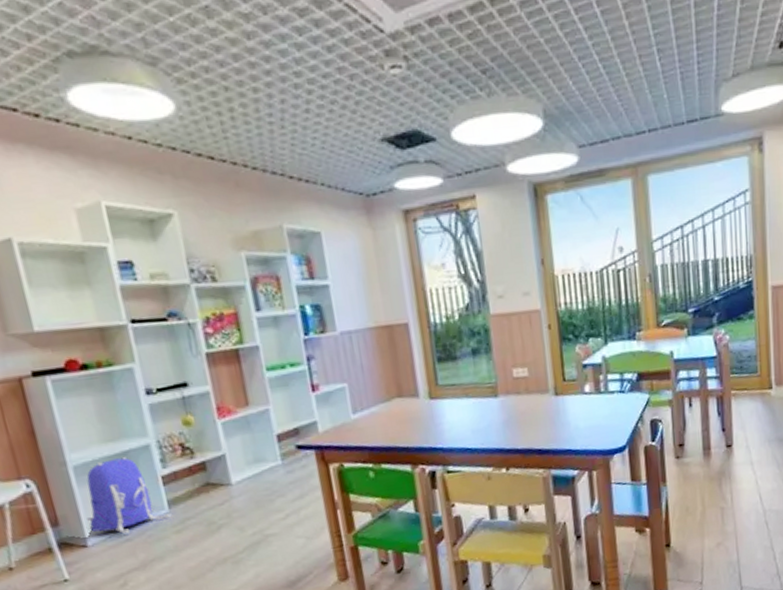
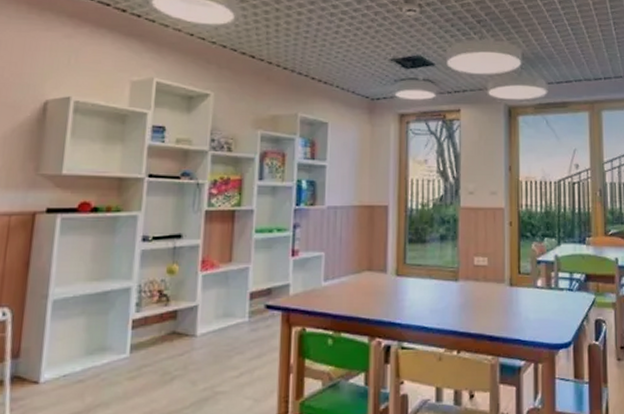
backpack: present [86,456,172,535] -> none [44,296,131,375]

